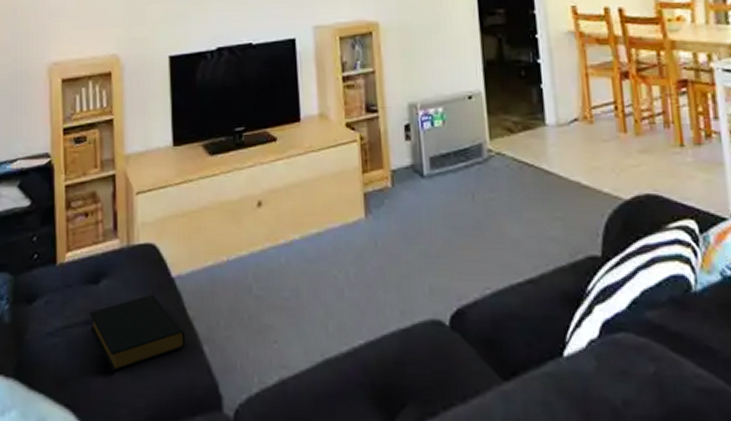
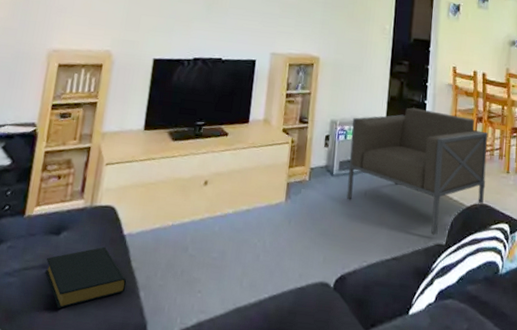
armchair: none [437,71,650,245] -> present [346,107,488,235]

